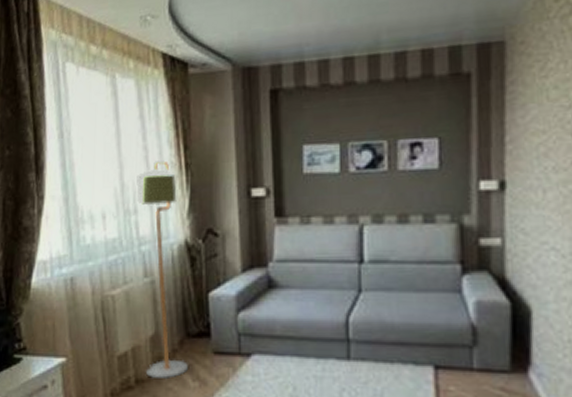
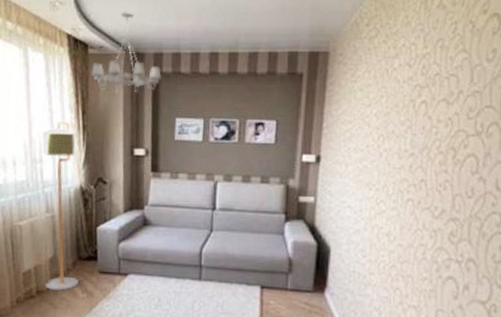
chandelier: none [193,18,282,119] -> present [91,12,162,93]

